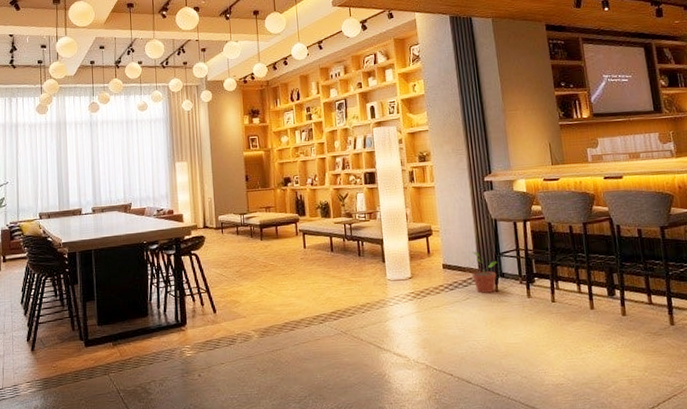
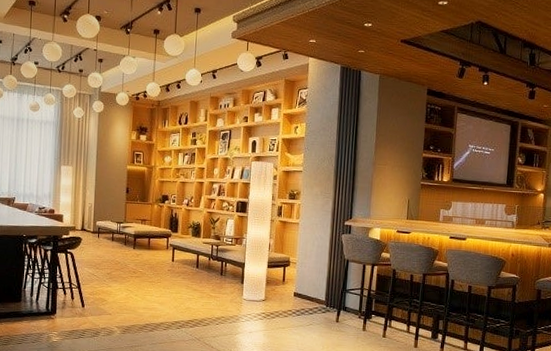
potted plant: present [472,252,498,293] -> none [318,285,343,322]

